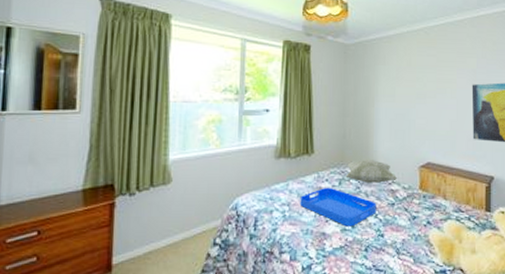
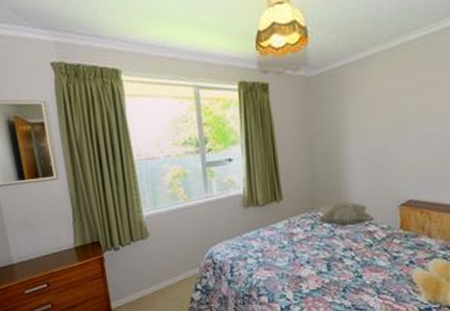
serving tray: present [300,187,377,227] -> none [272,232,353,270]

